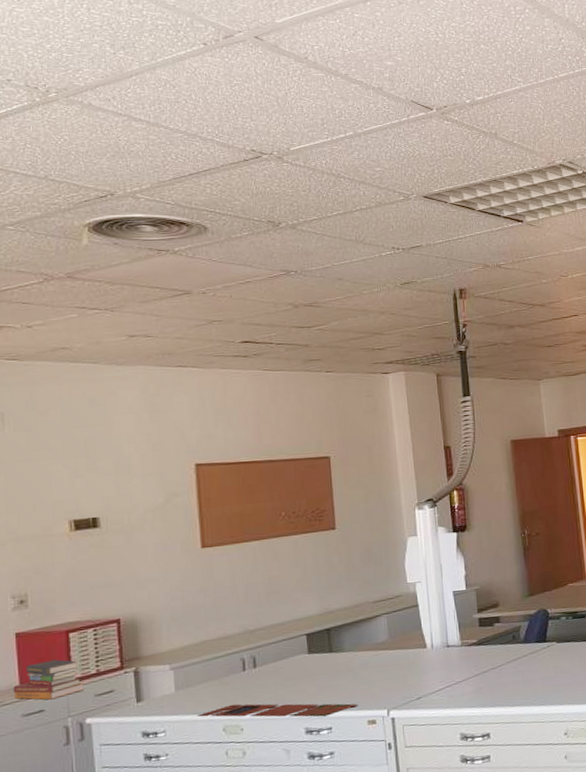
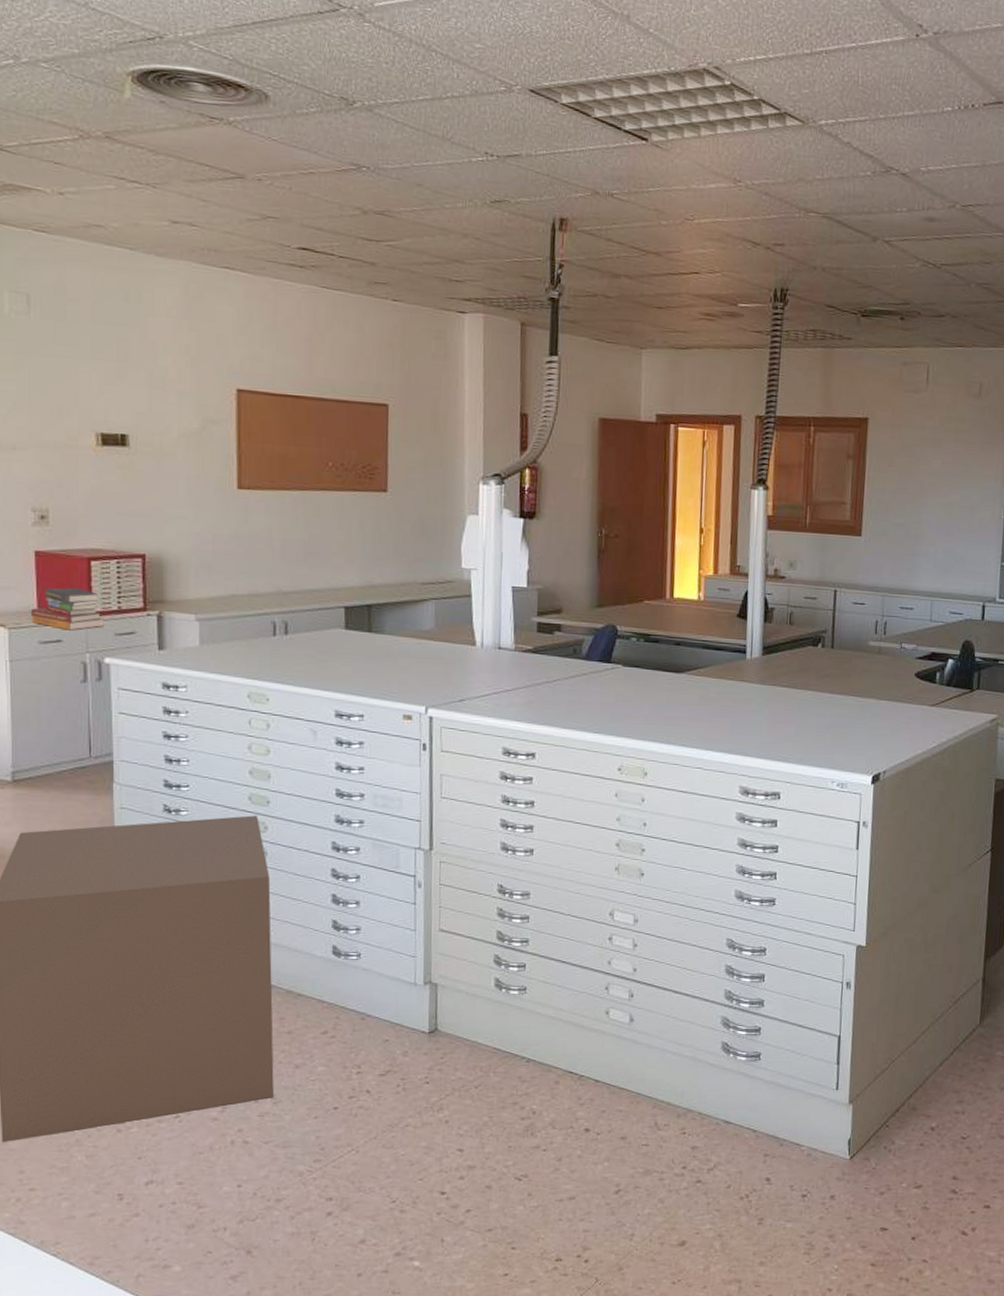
papers: present [197,703,358,718] -> none [221,670,394,703]

